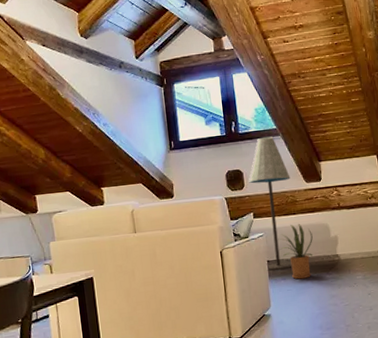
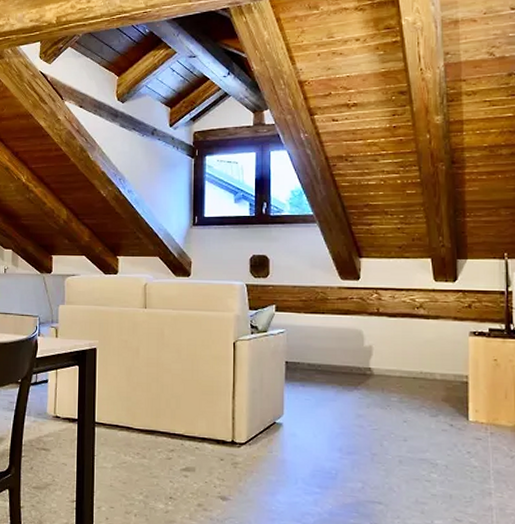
floor lamp: present [249,136,292,271] -> none [275,222,323,375]
house plant: present [279,224,313,280] -> none [301,325,342,390]

